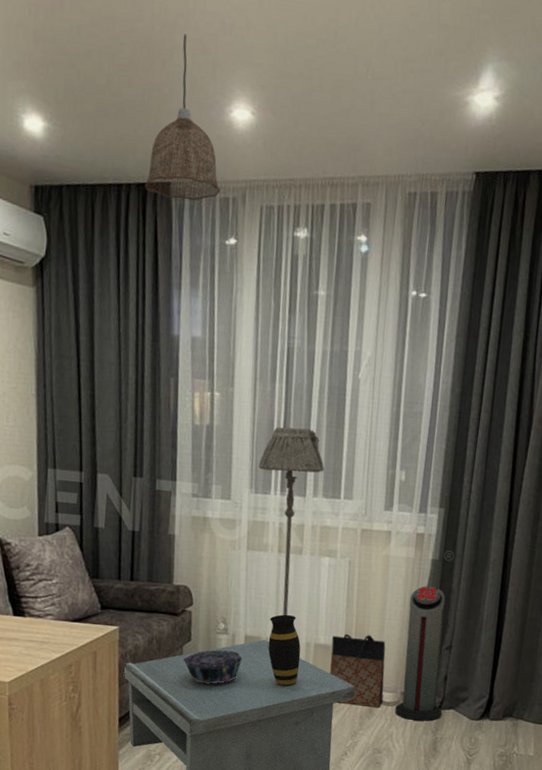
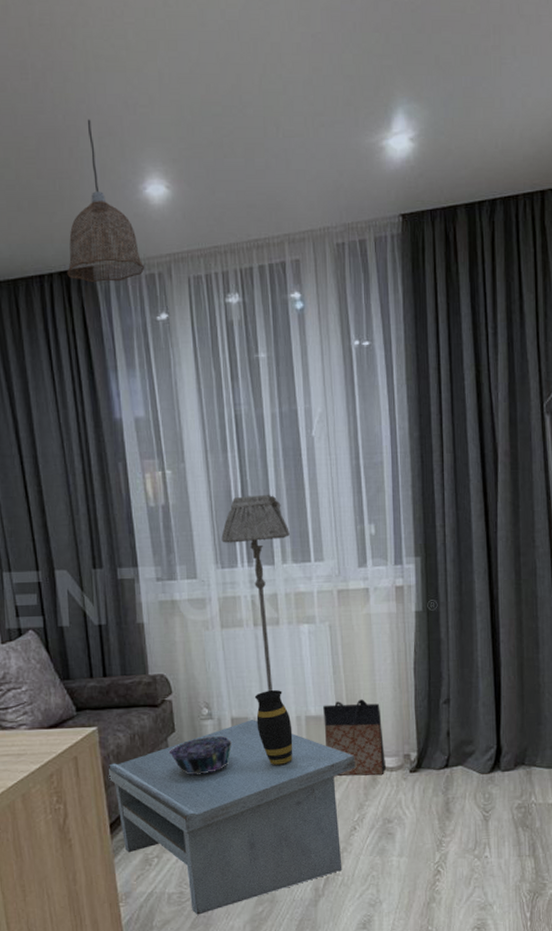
air purifier: present [395,586,446,721] -> none [399,639,450,783]

